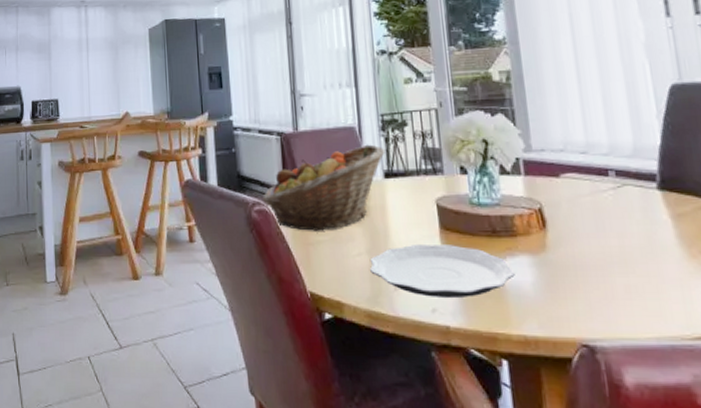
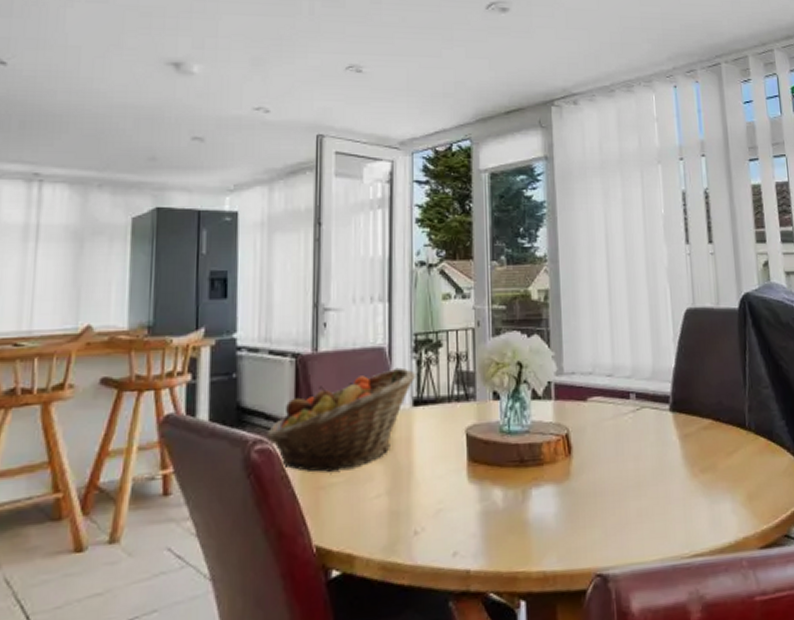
plate: present [370,243,515,297] -> none [389,478,539,539]

